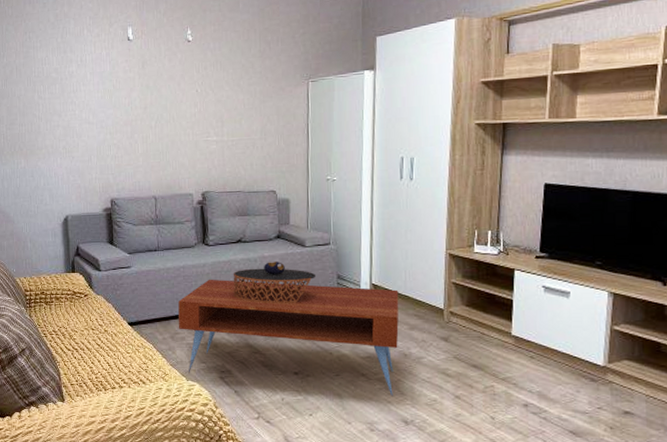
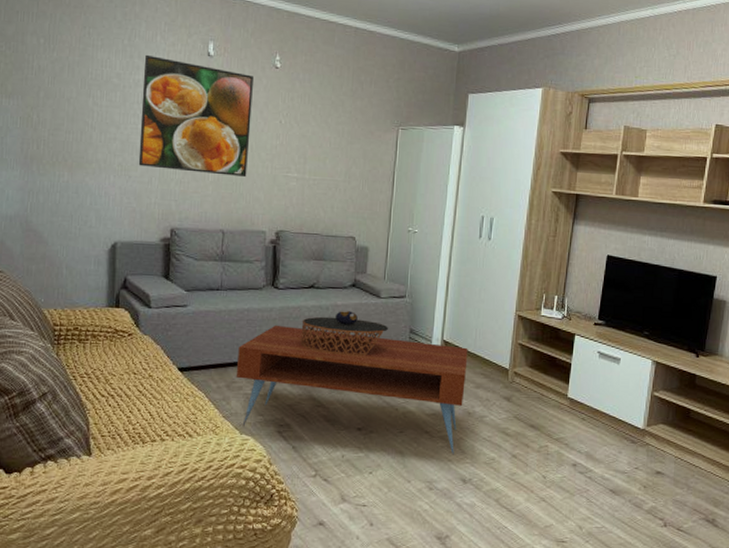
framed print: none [75,48,171,147] -> present [138,54,253,177]

